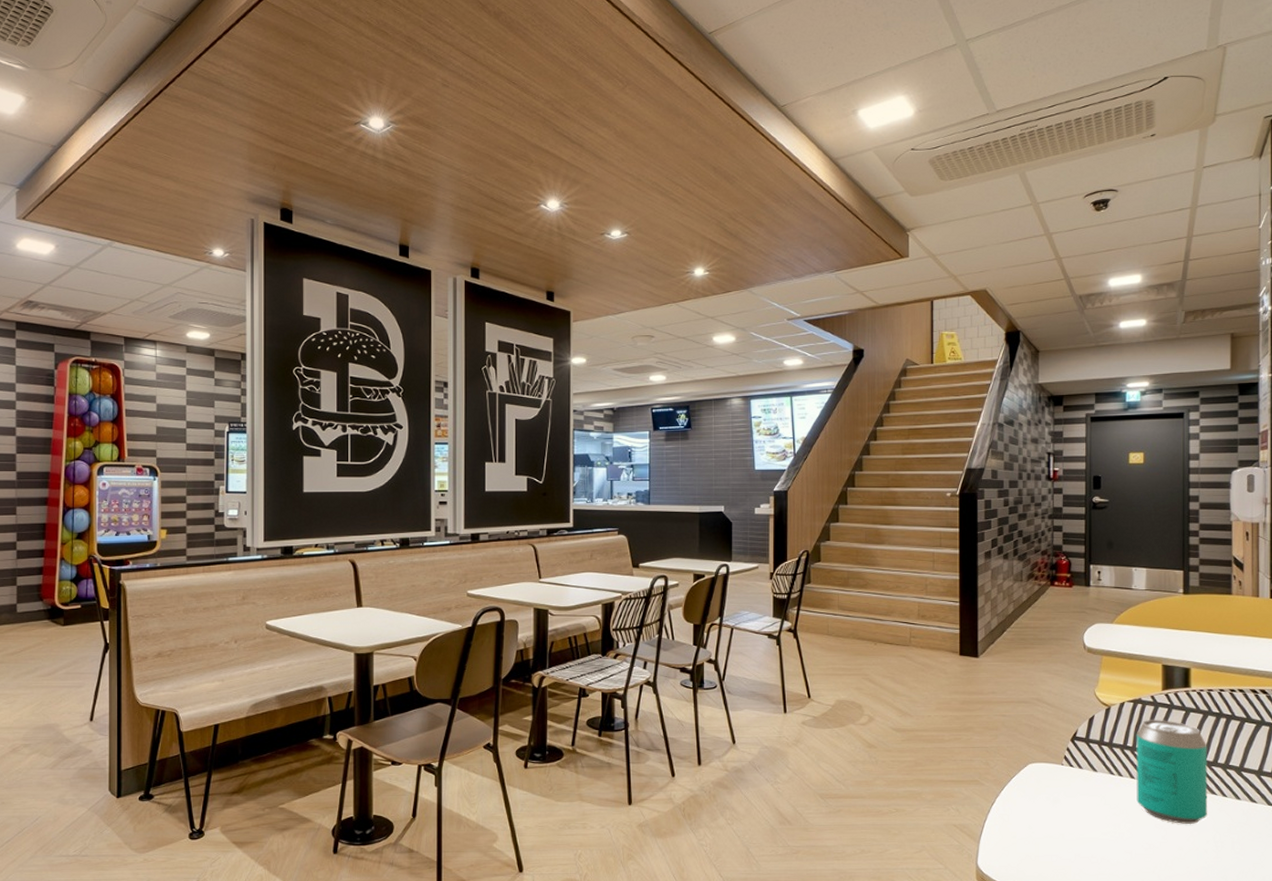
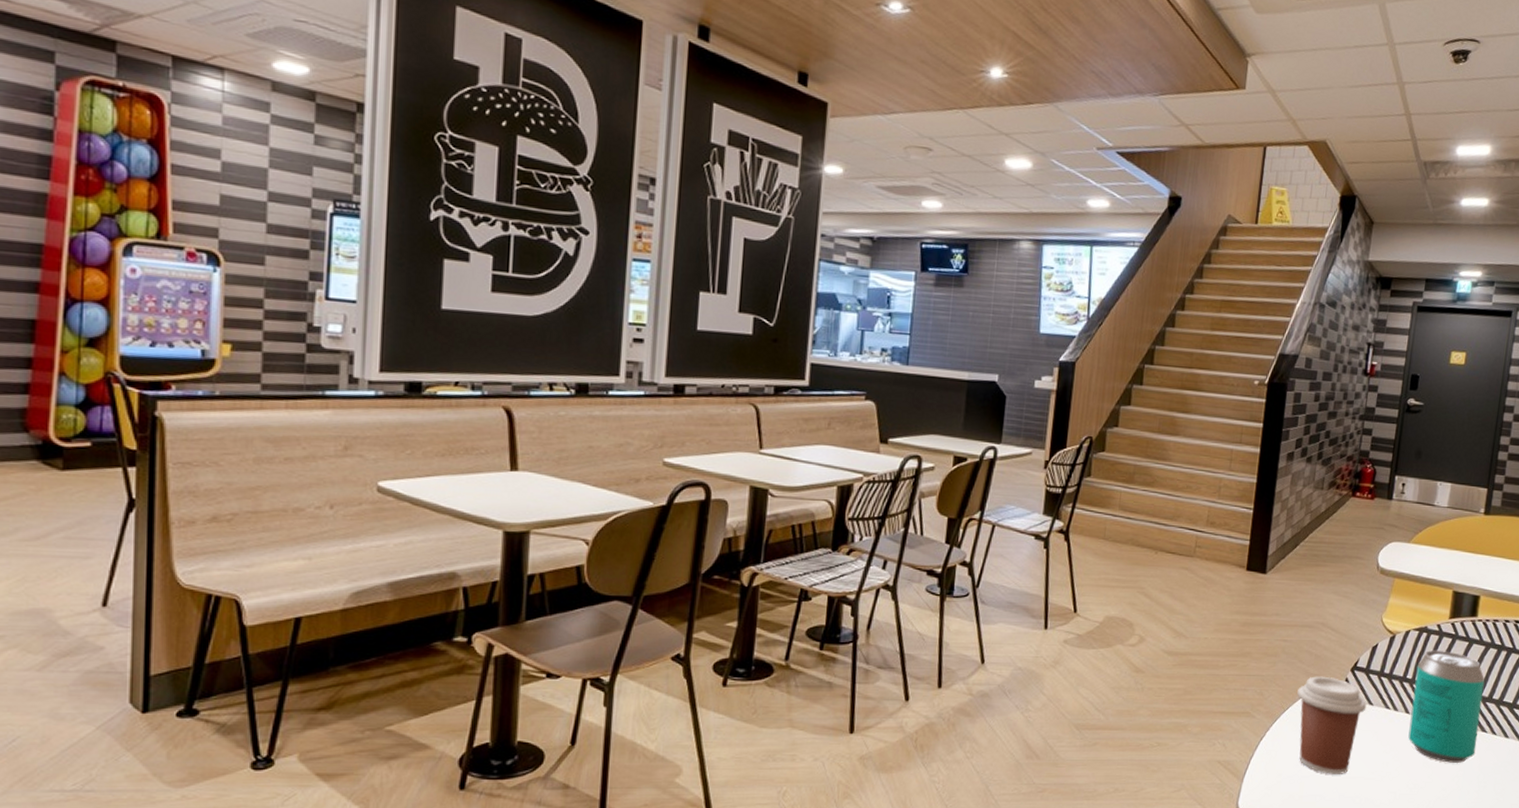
coffee cup: none [1022,746,1091,836] -> present [1297,676,1367,774]

